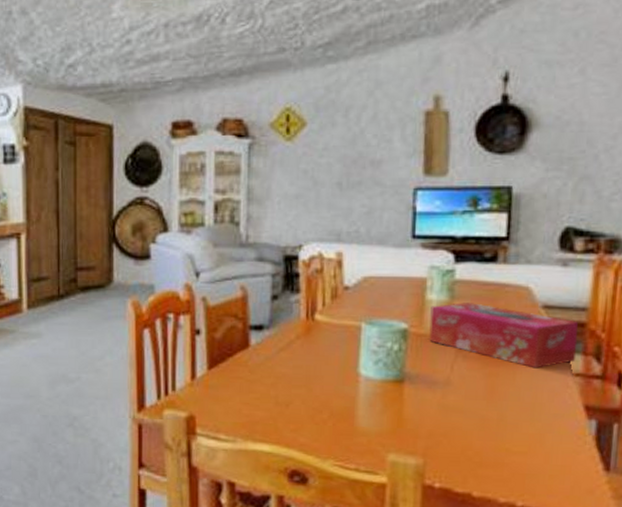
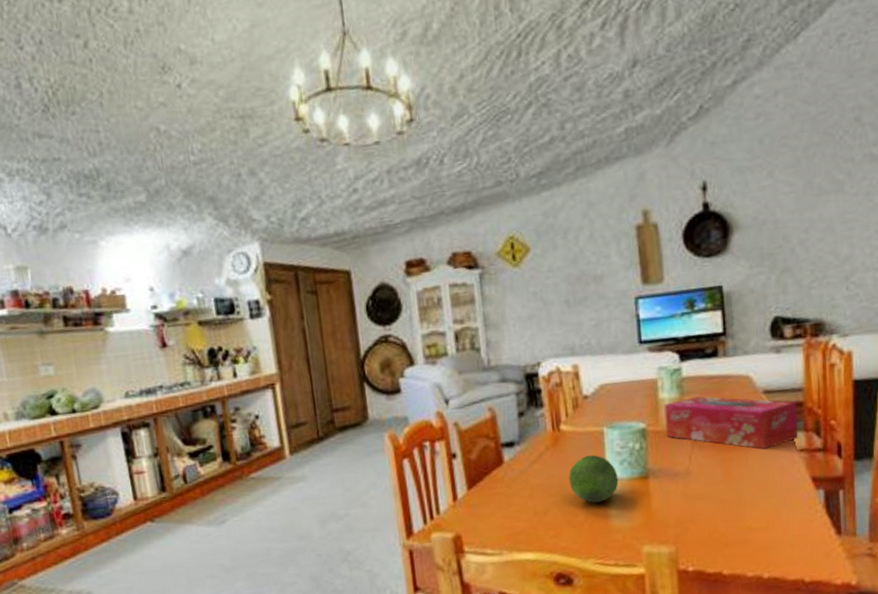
fruit: none [317,350,371,401] -> present [569,455,619,503]

